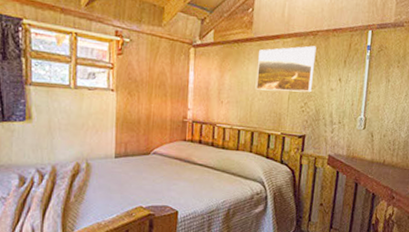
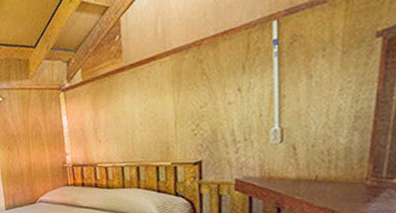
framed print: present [255,45,317,93] -> none [133,57,203,121]

